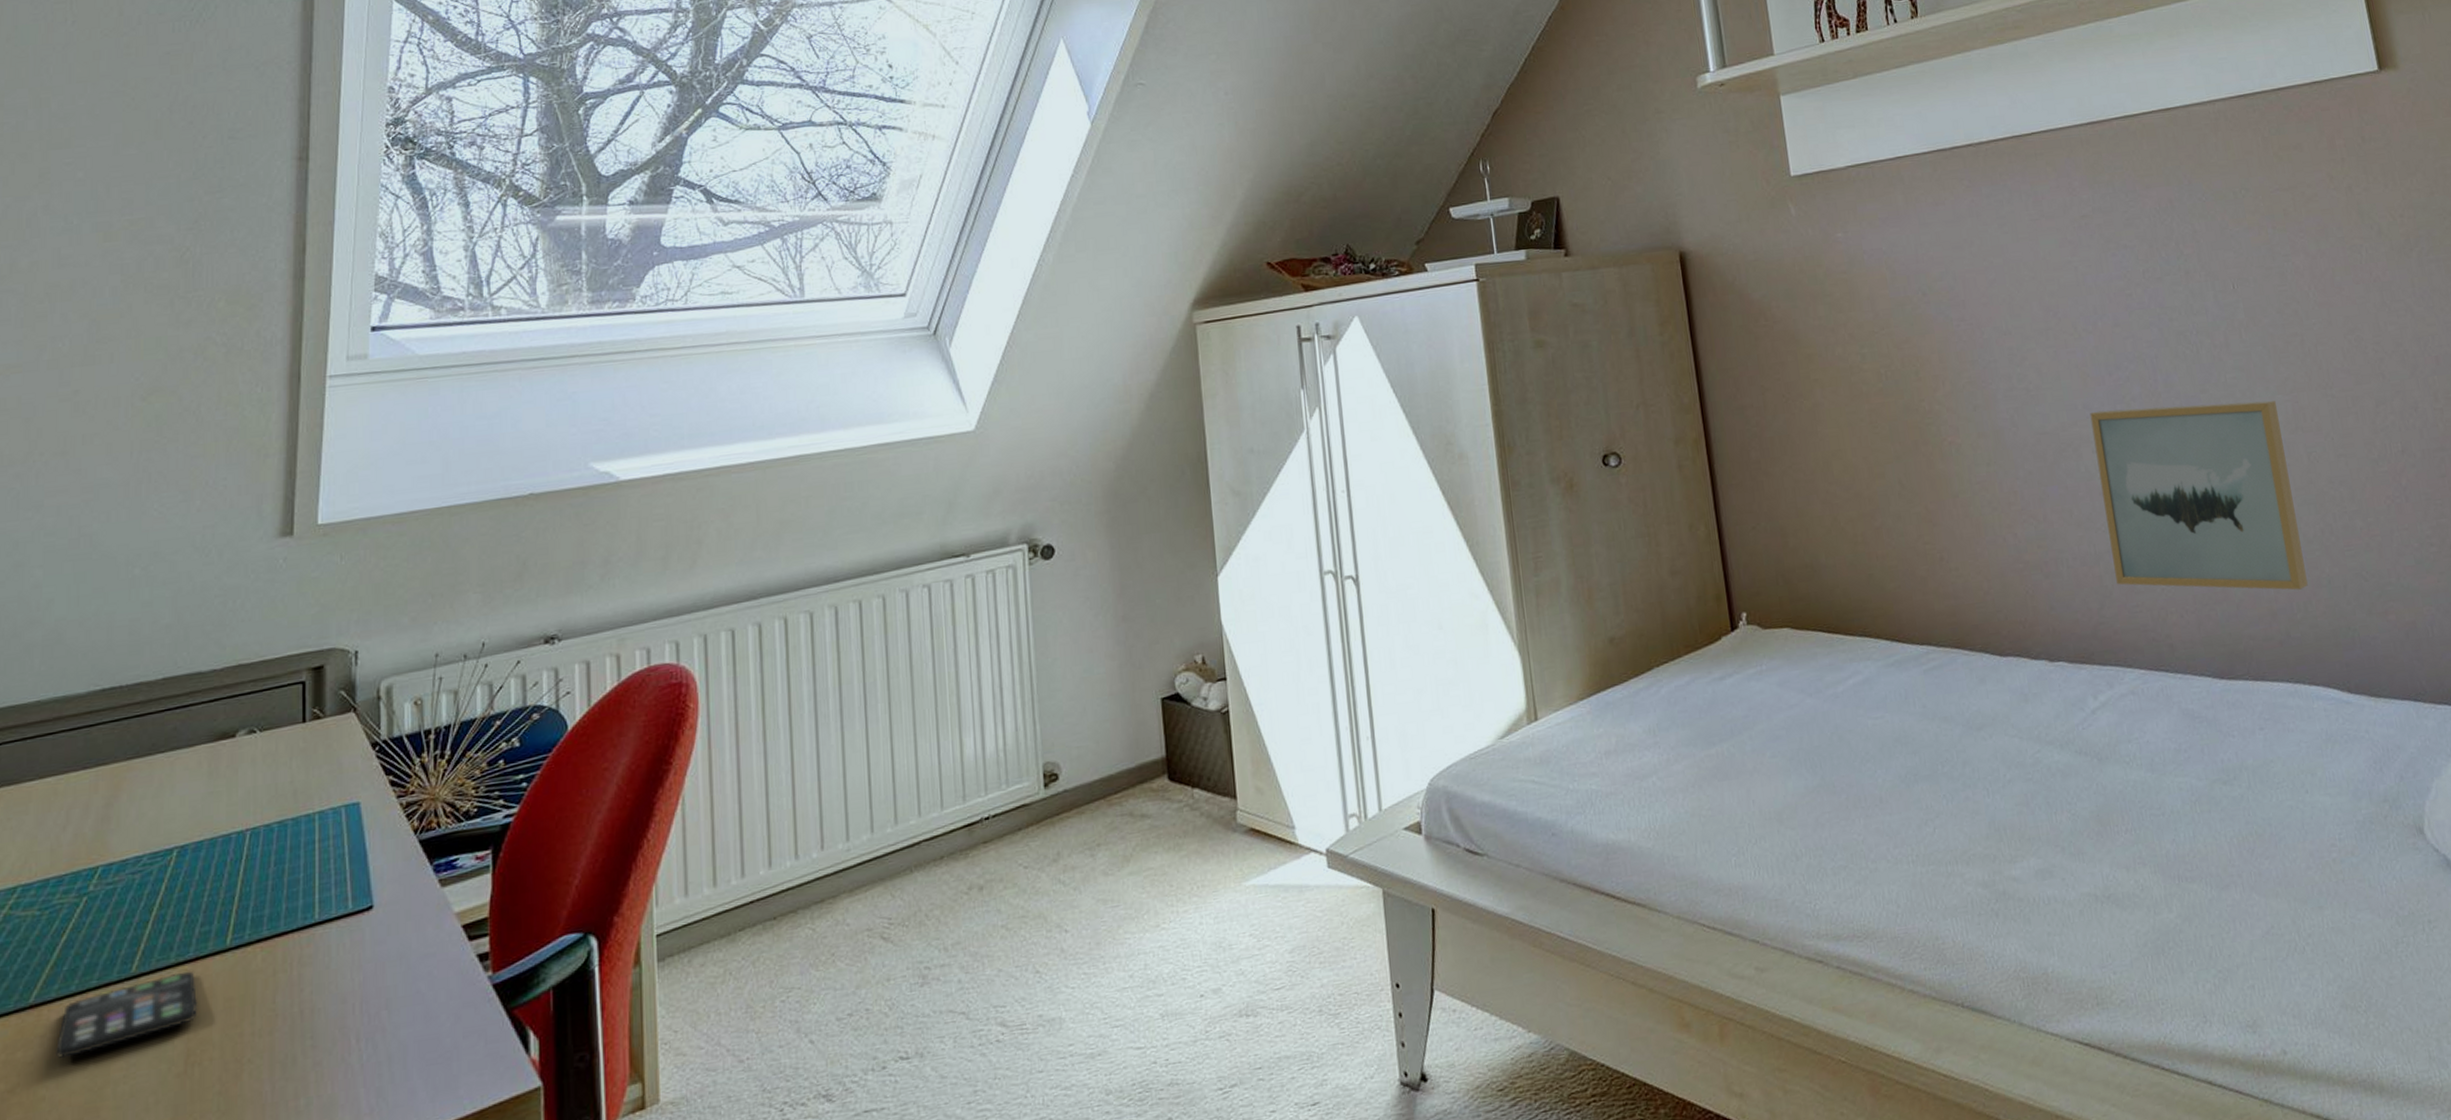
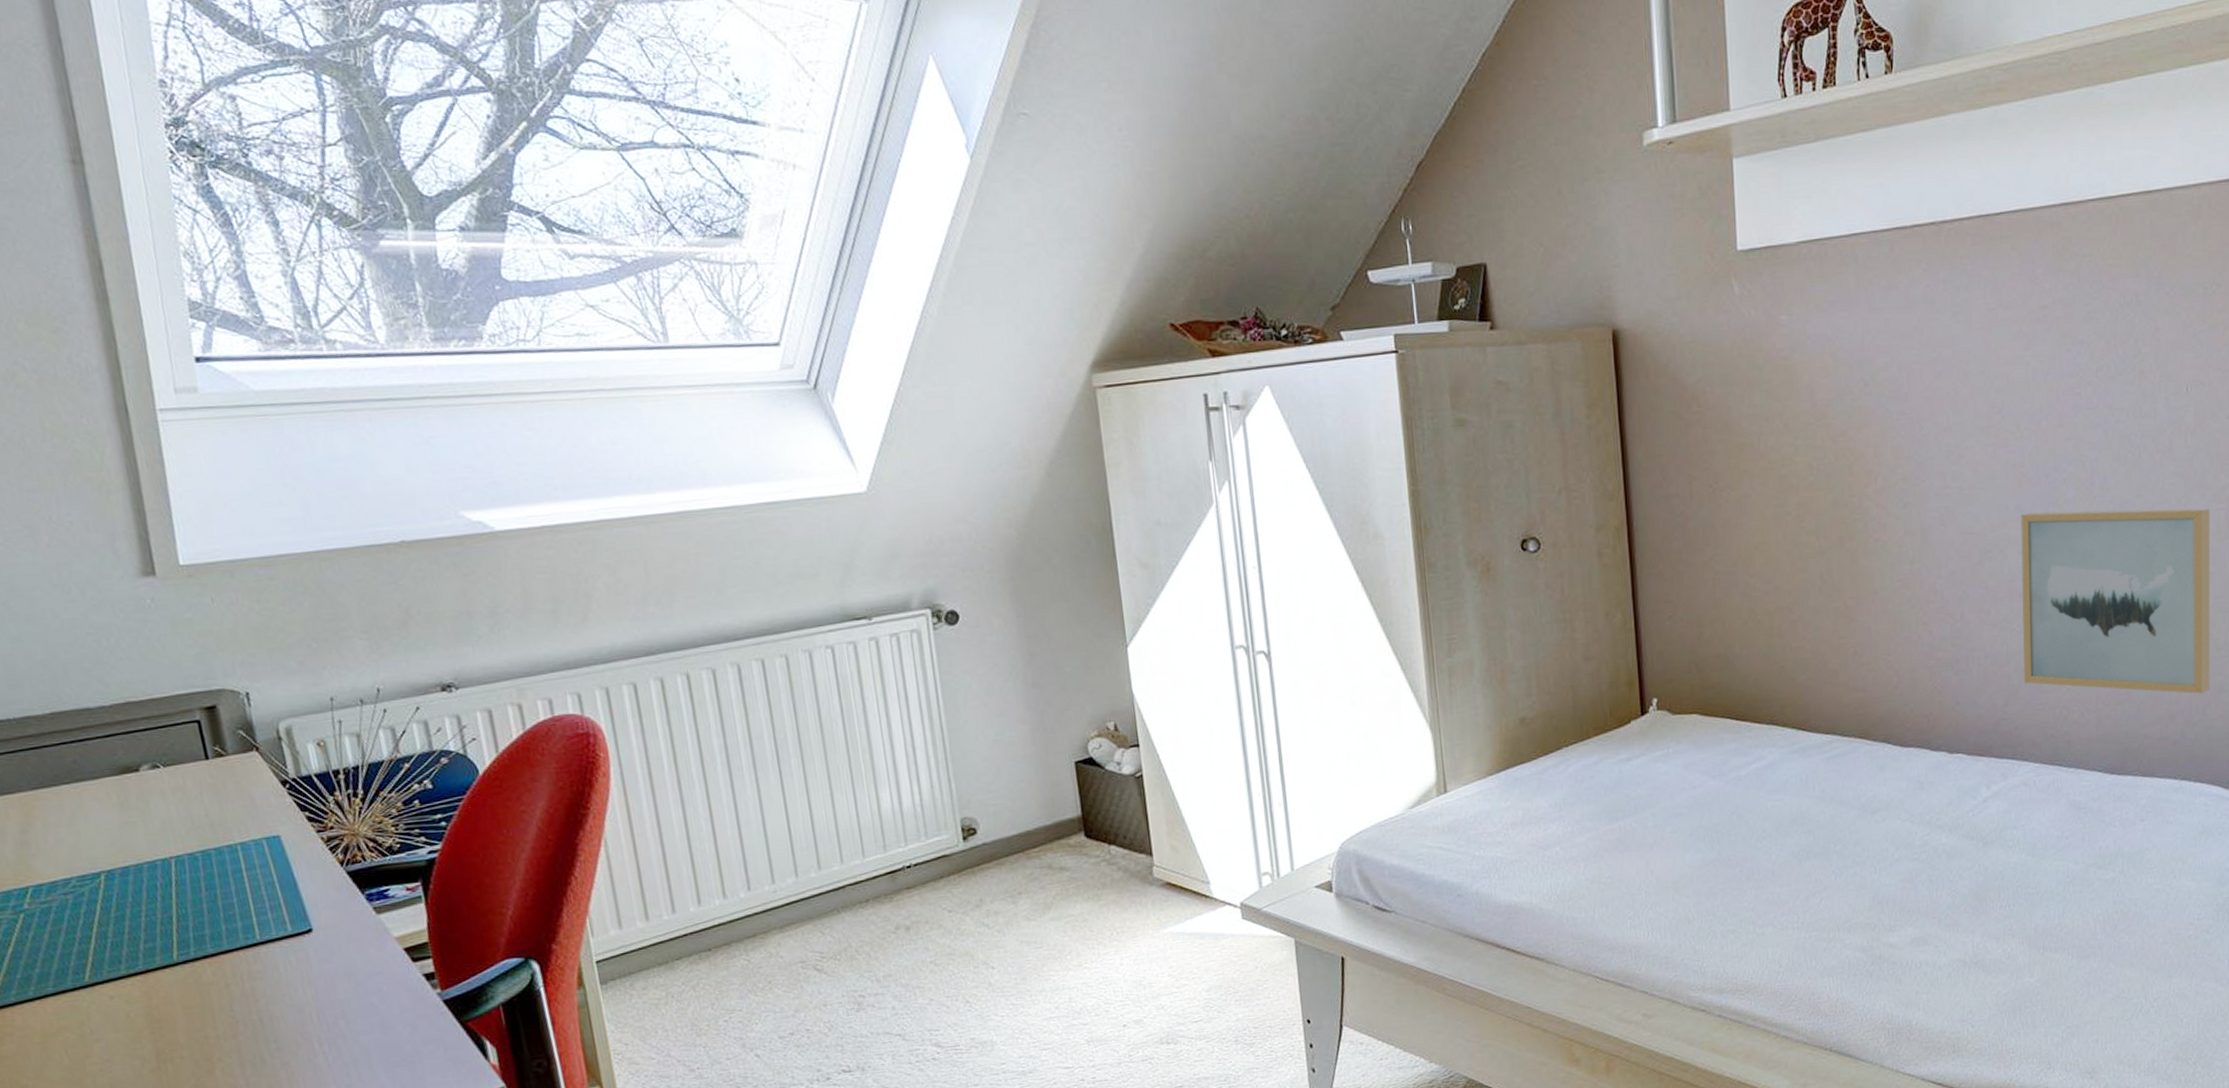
smartphone: present [56,971,198,1059] -> none [26,981,159,1054]

